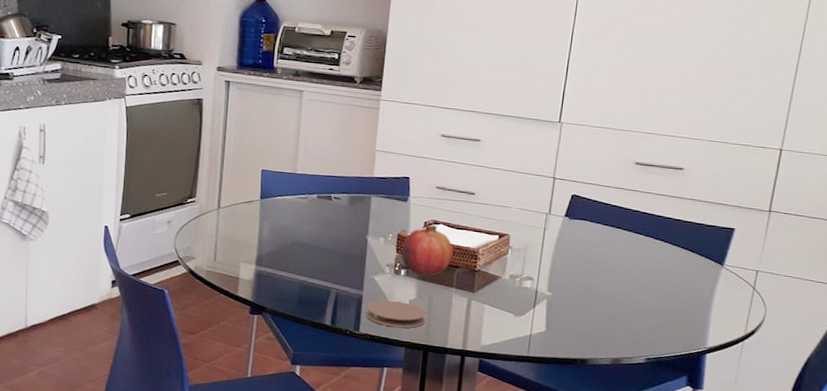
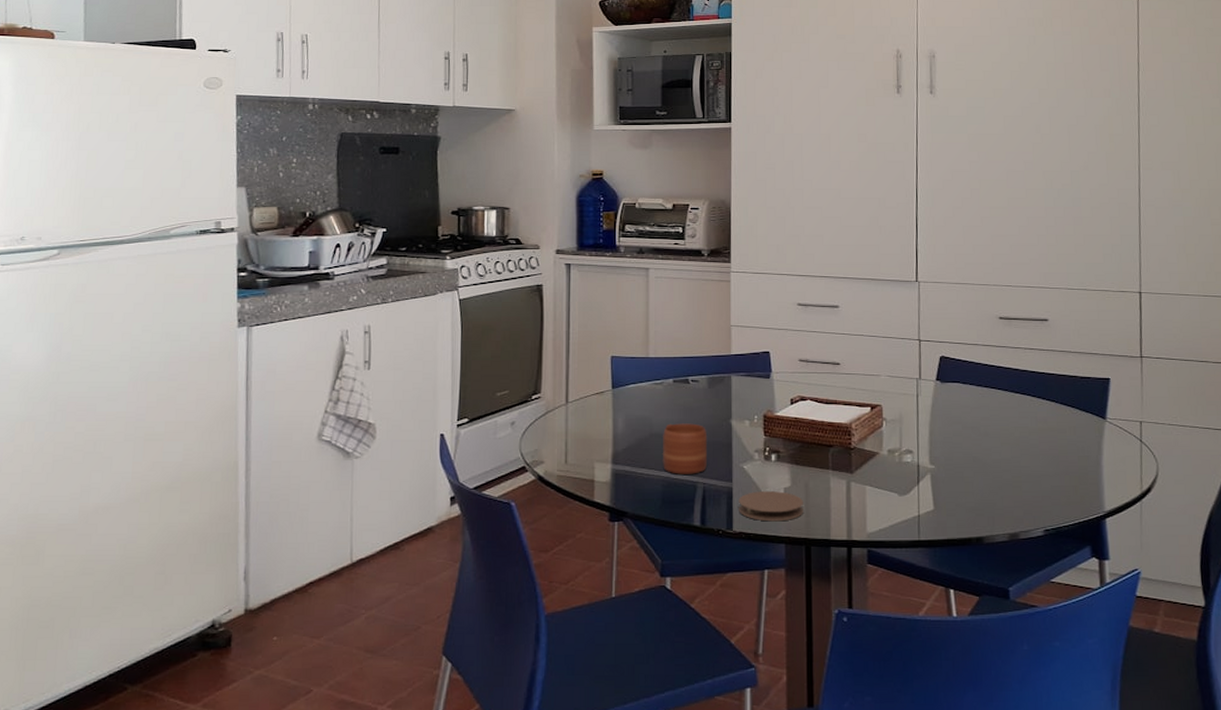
mug: none [301,234,345,281] -> present [662,423,708,474]
fruit: present [402,224,453,276] -> none [770,402,825,459]

